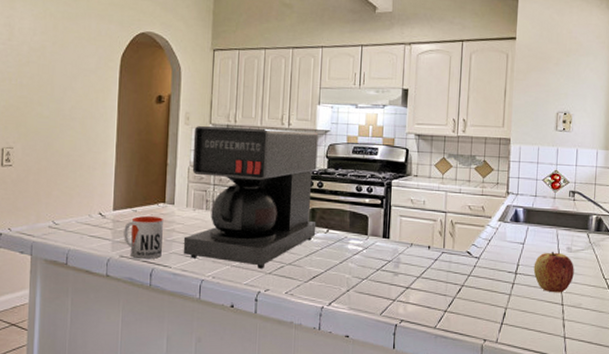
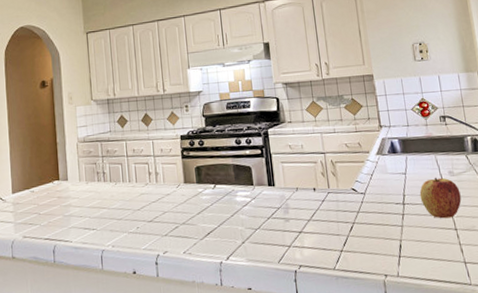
mug: present [124,215,163,260] -> none [24,194,62,238]
coffee maker: present [183,126,319,269] -> none [77,94,204,232]

